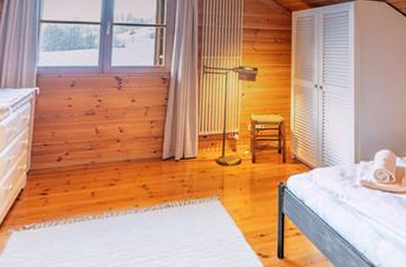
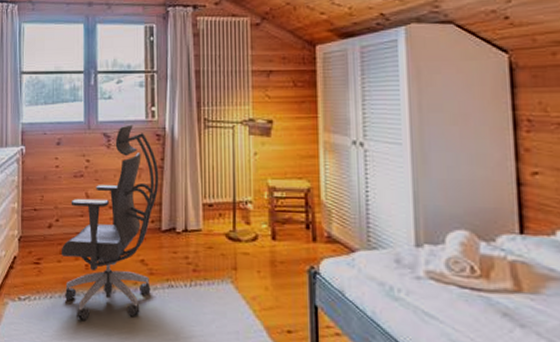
office chair: none [68,69,163,242] -> present [61,124,159,321]

